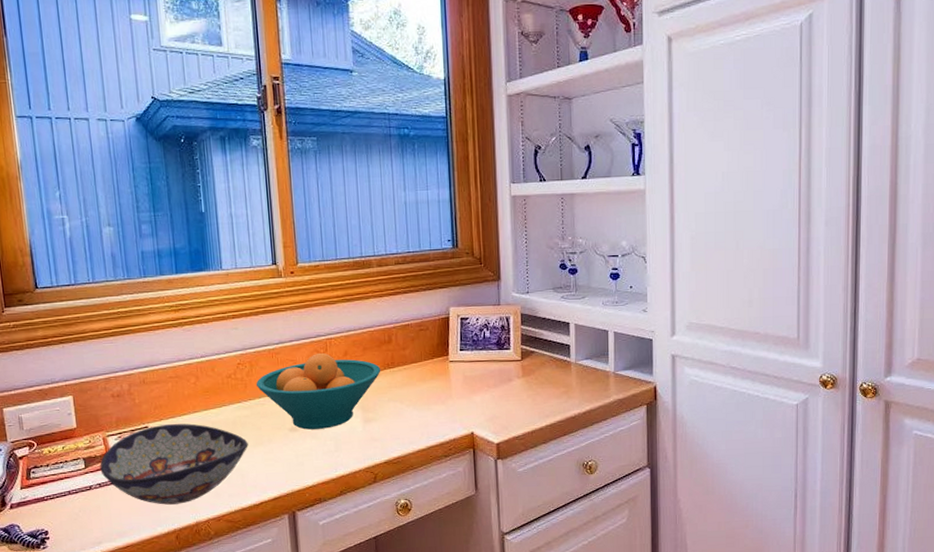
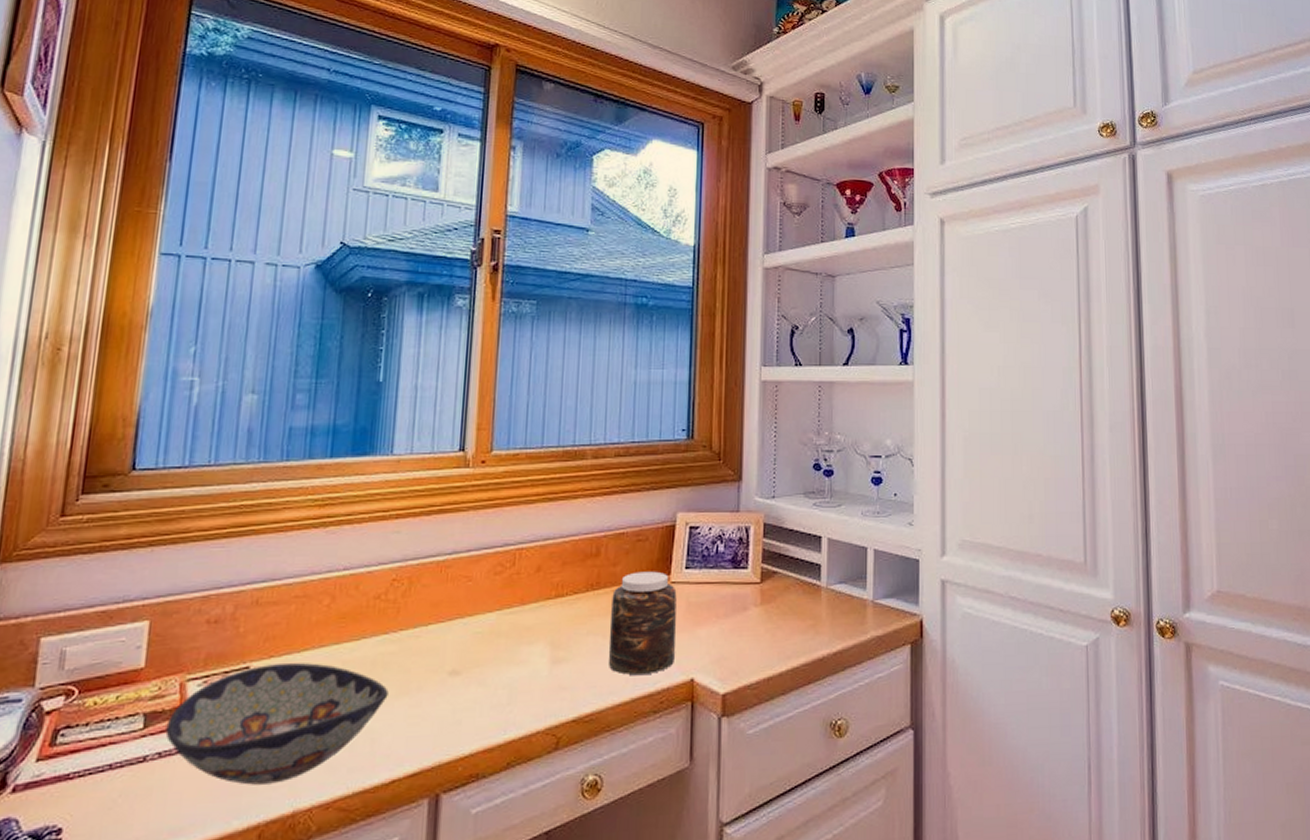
fruit bowl: present [255,352,381,430] -> none [412,567,582,673]
jar: none [404,353,457,430] -> present [608,571,677,675]

